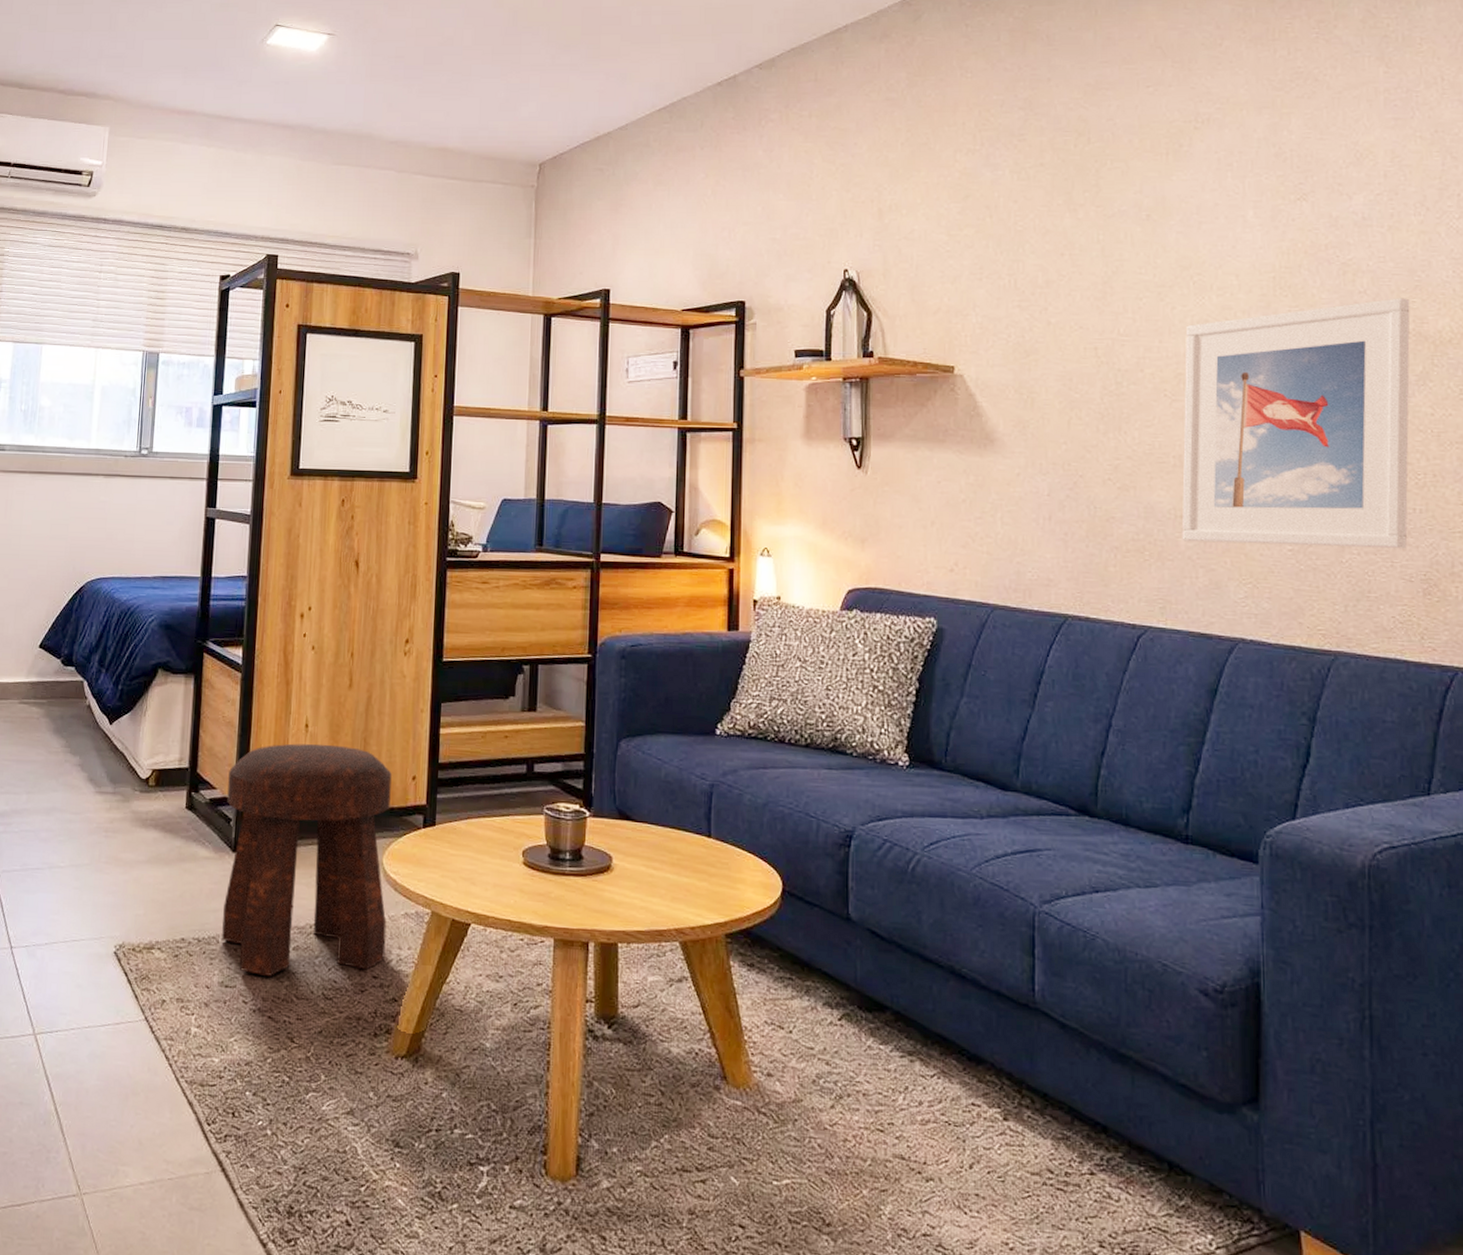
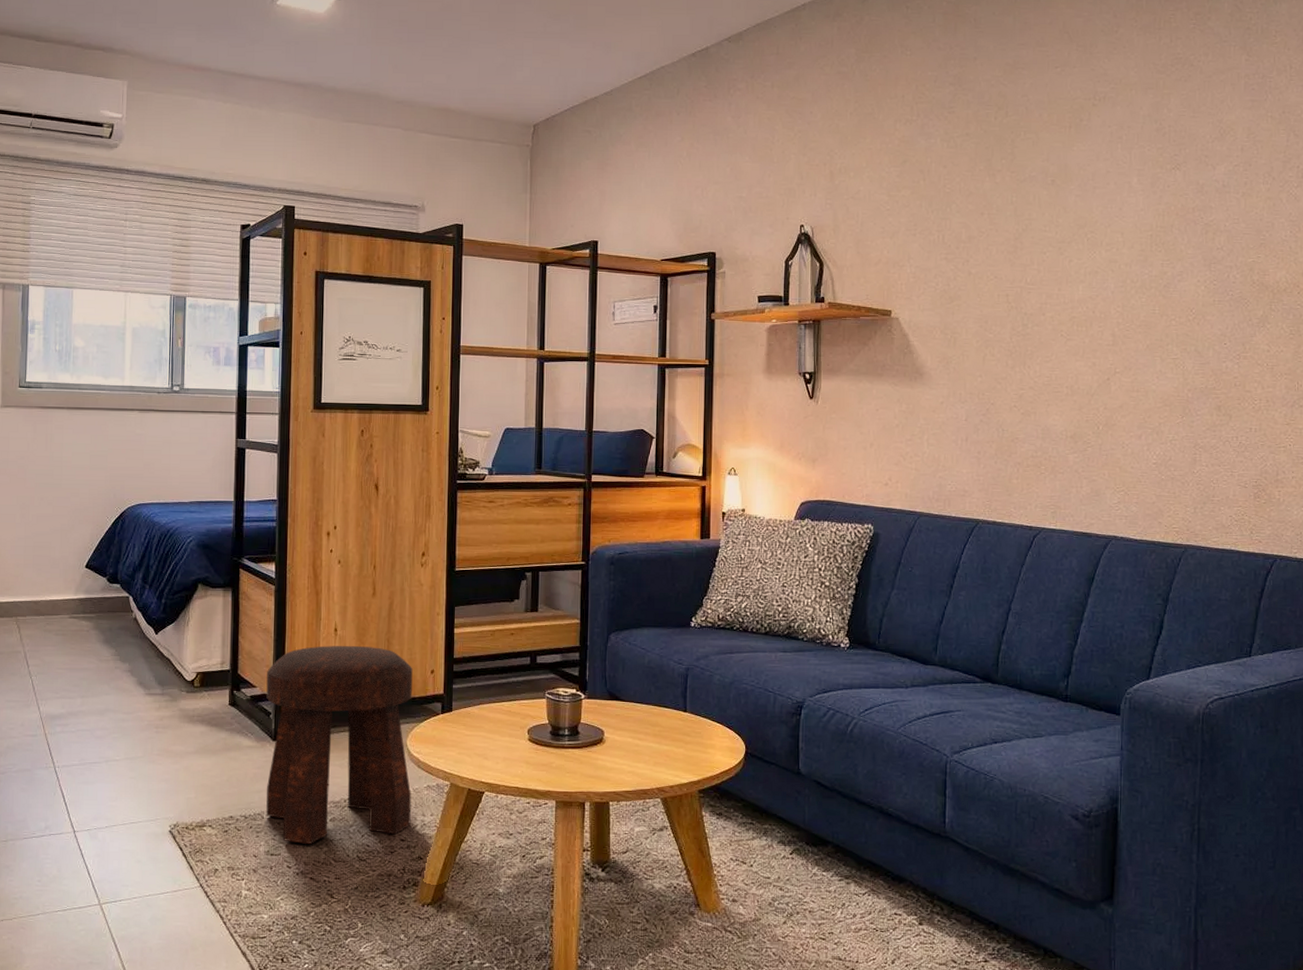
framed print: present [1181,298,1410,549] -> none [1071,253,1256,461]

